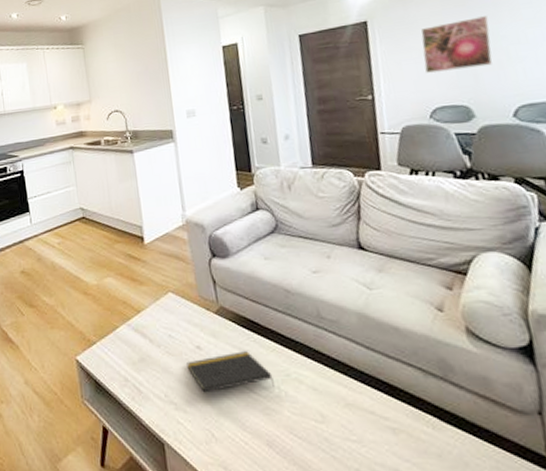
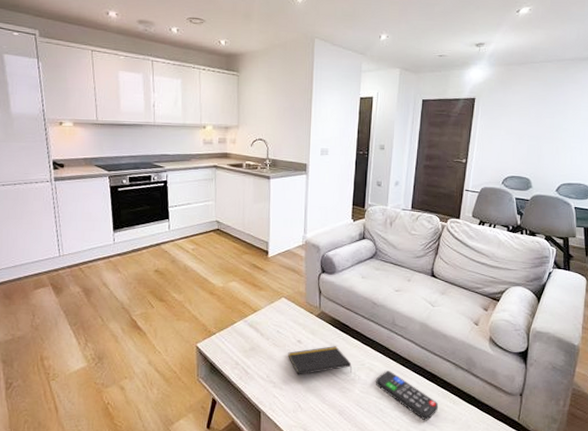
remote control: none [310,382,411,456] -> present [376,371,439,421]
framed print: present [421,16,493,73] -> none [507,110,558,150]

